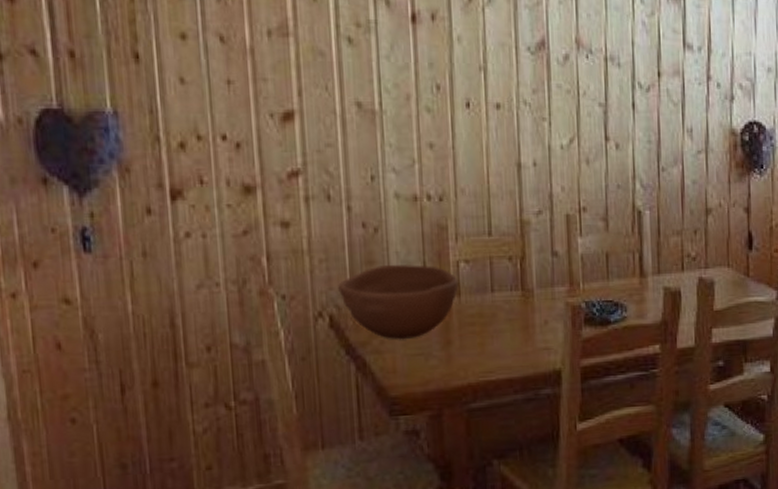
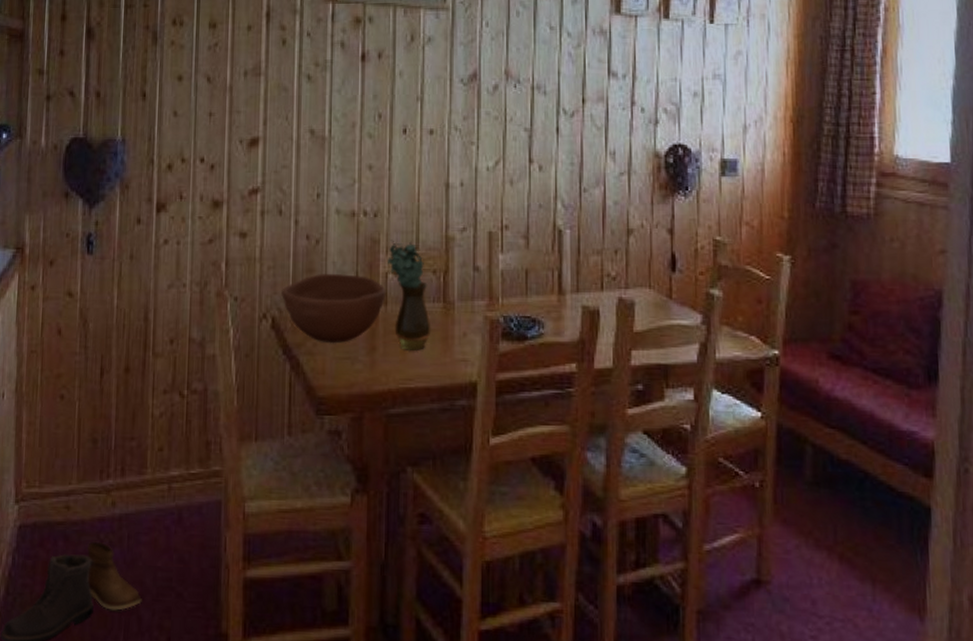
vase: none [458,225,511,343] -> present [388,240,431,352]

